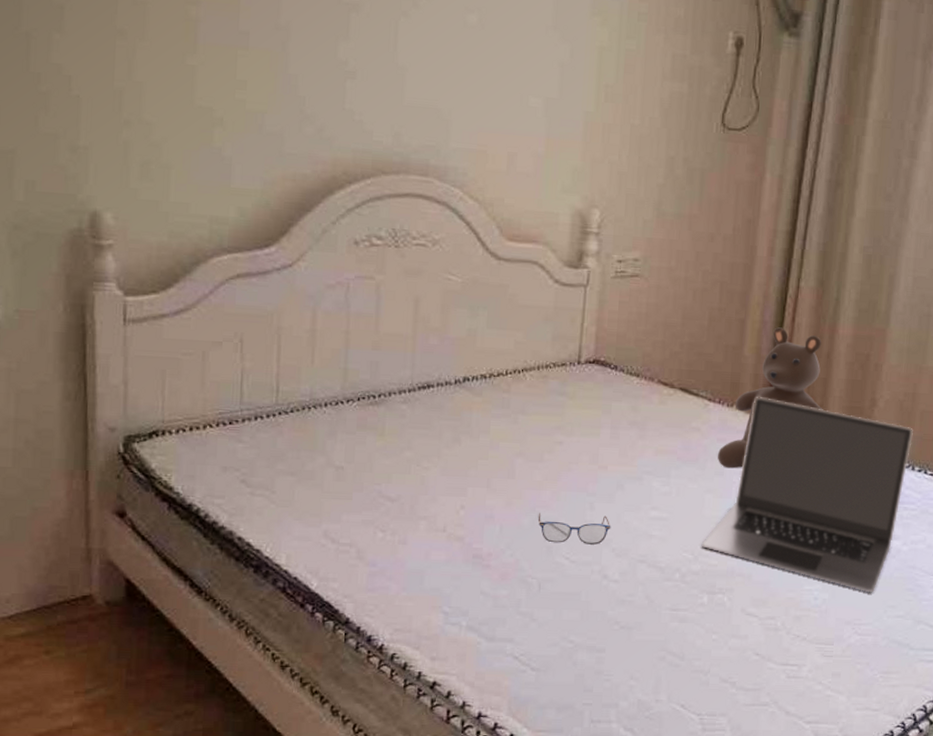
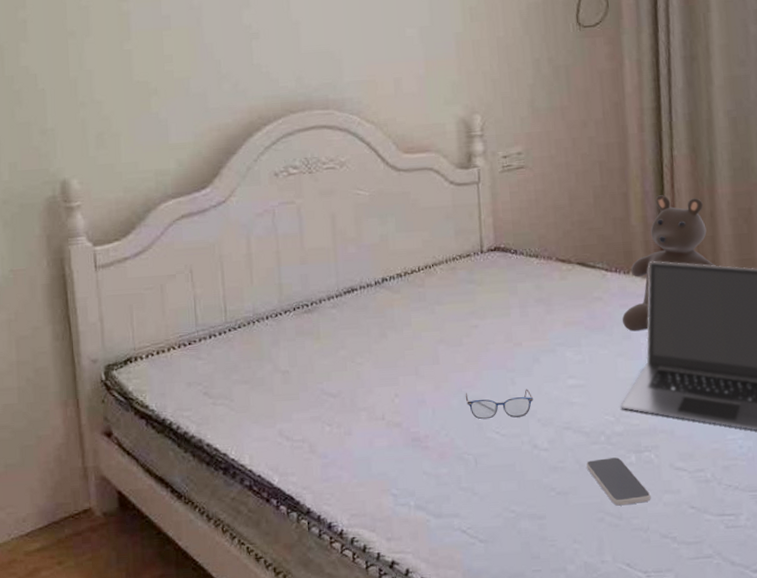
smartphone: none [656,596,717,646] -> present [586,457,651,506]

